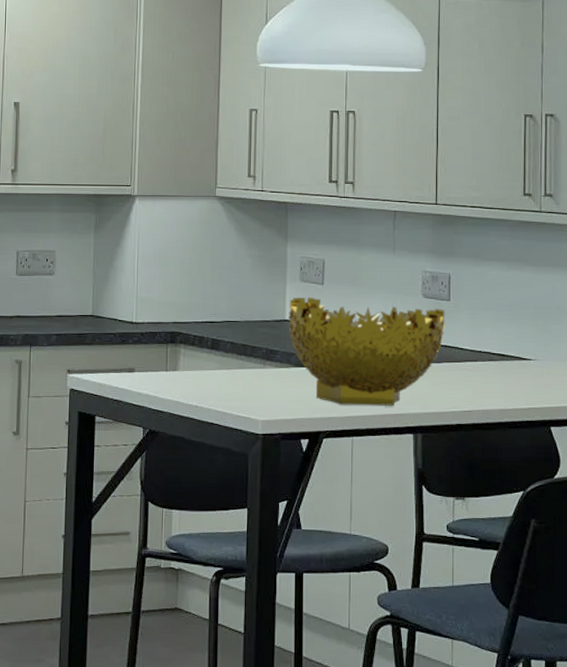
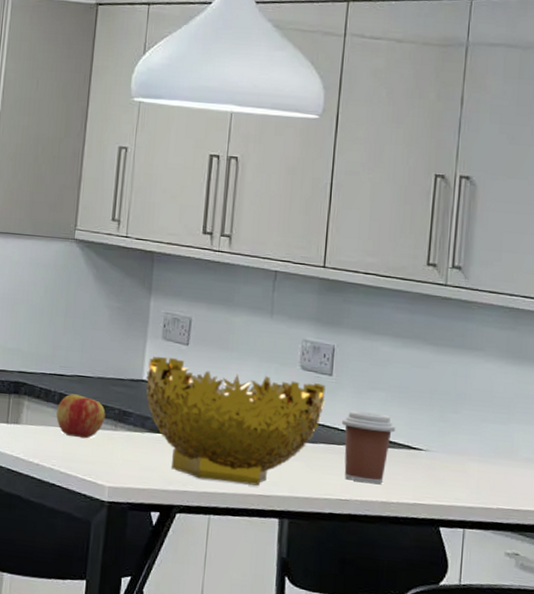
apple: none [210,338,254,379] -> present [56,394,106,439]
coffee cup: none [462,330,508,394] -> present [342,410,396,484]

